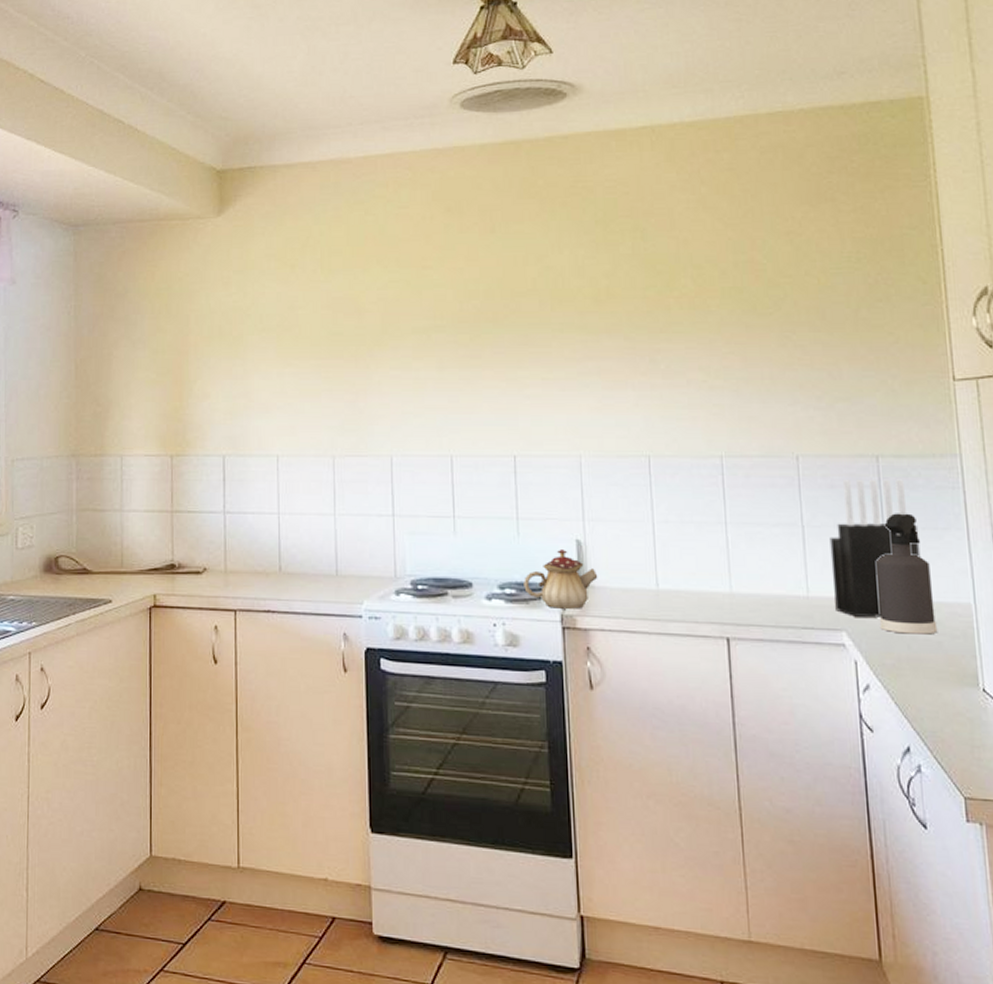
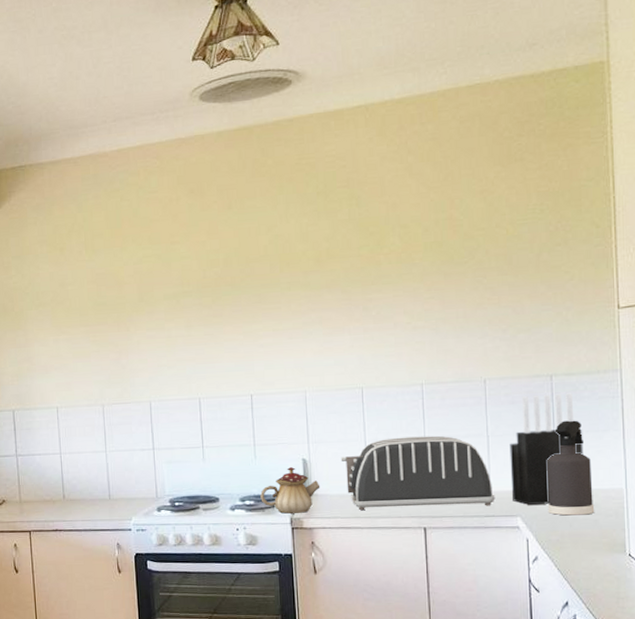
toaster: none [623,520,814,615] -> present [340,435,495,510]

